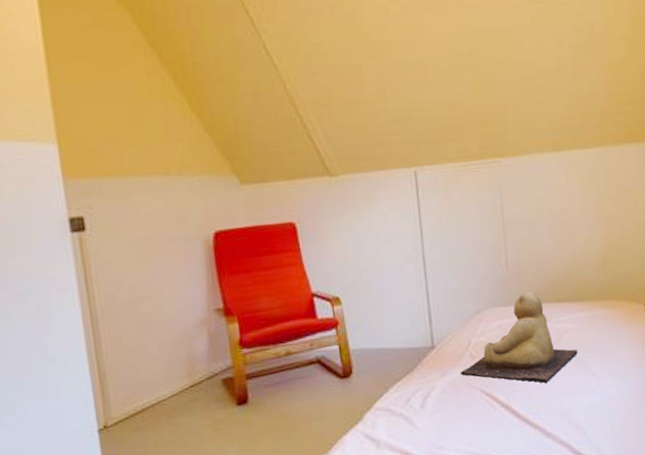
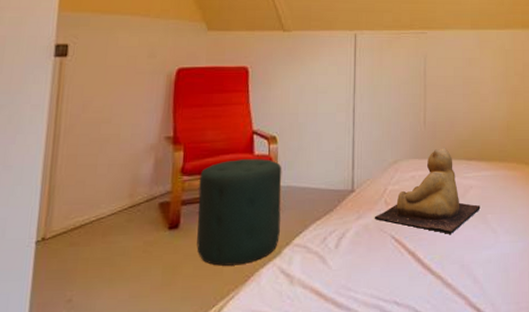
ottoman: none [261,322,359,437] -> present [197,159,282,266]

